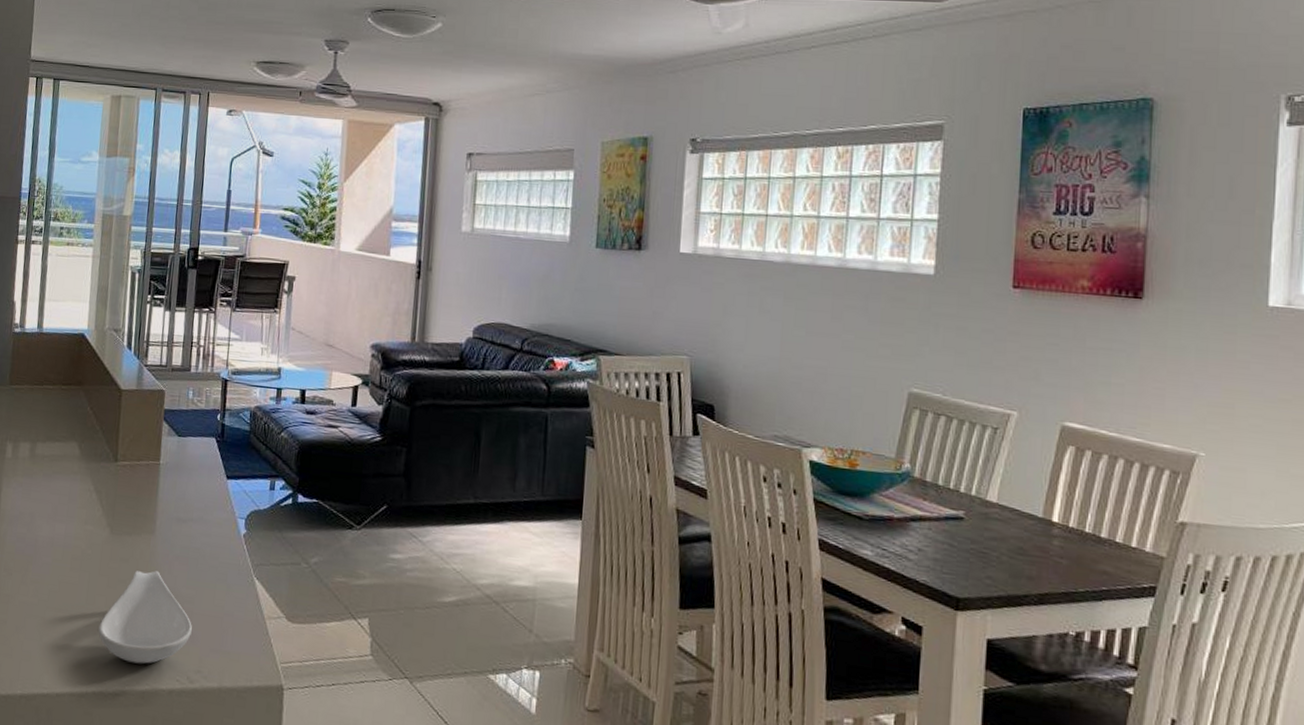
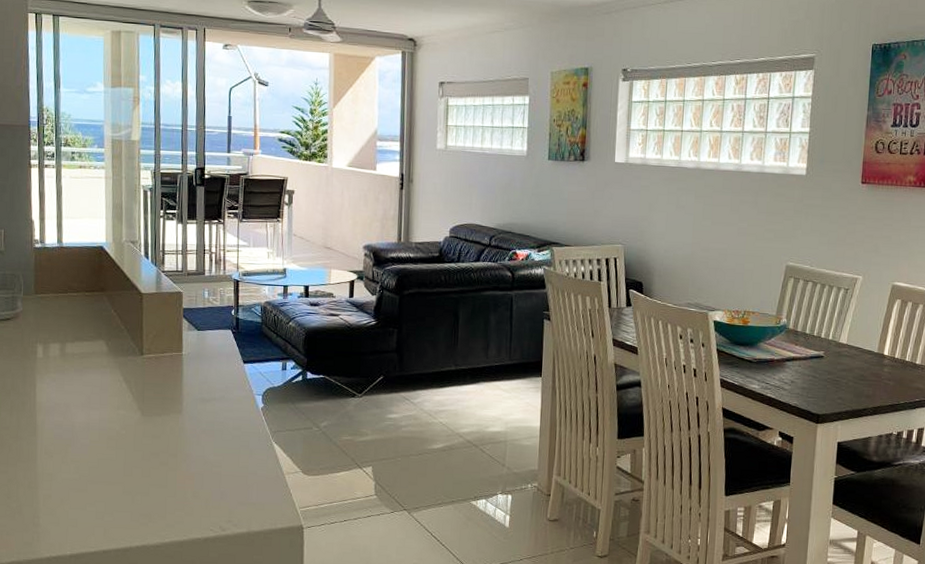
spoon rest: present [98,571,192,664] -> none [137,443,221,520]

